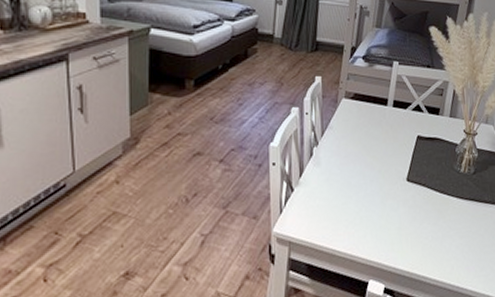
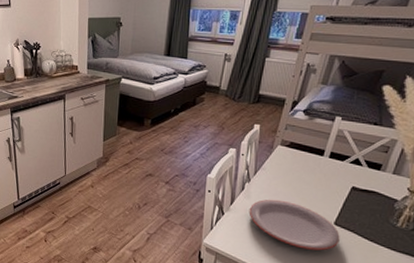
plate: none [320,162,414,216] -> present [249,199,340,251]

